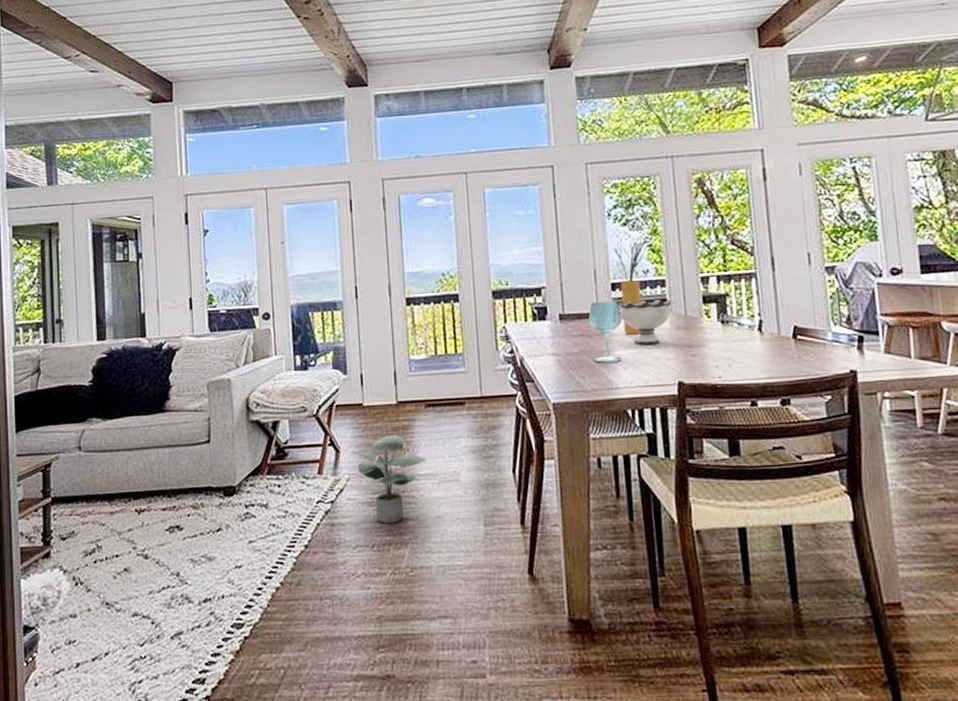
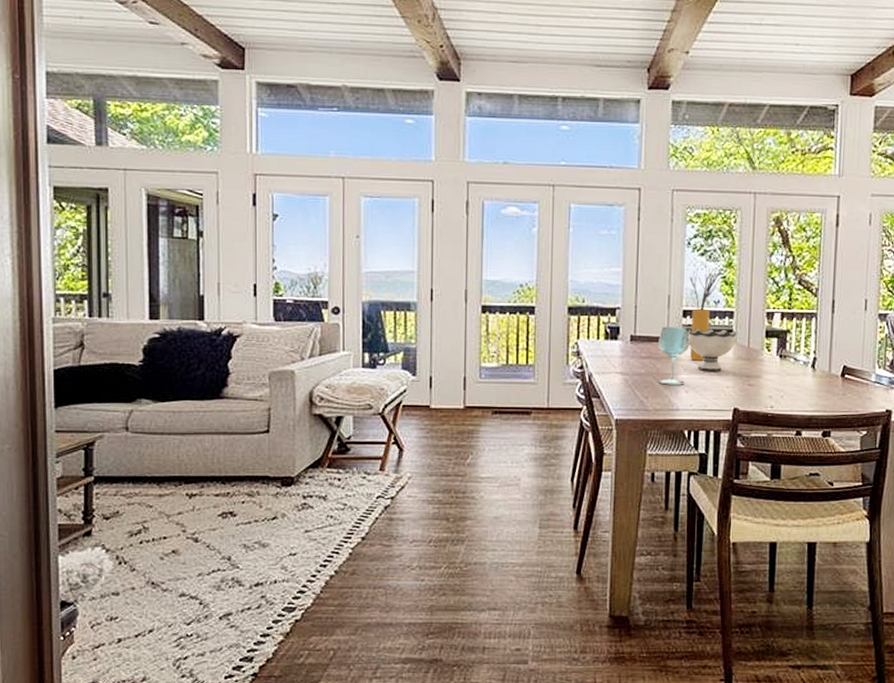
potted plant: present [351,434,427,524] -> none [415,437,489,521]

